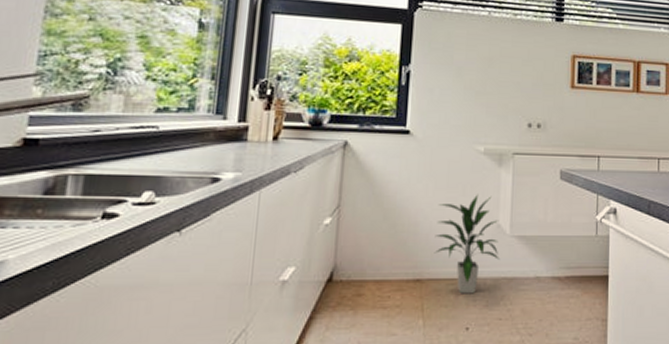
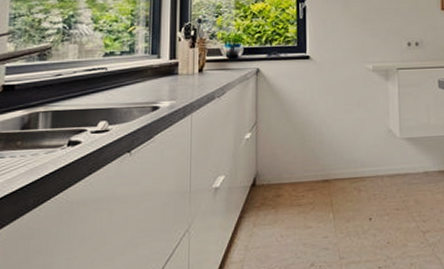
indoor plant: present [434,194,501,294] -> none [337,105,394,190]

